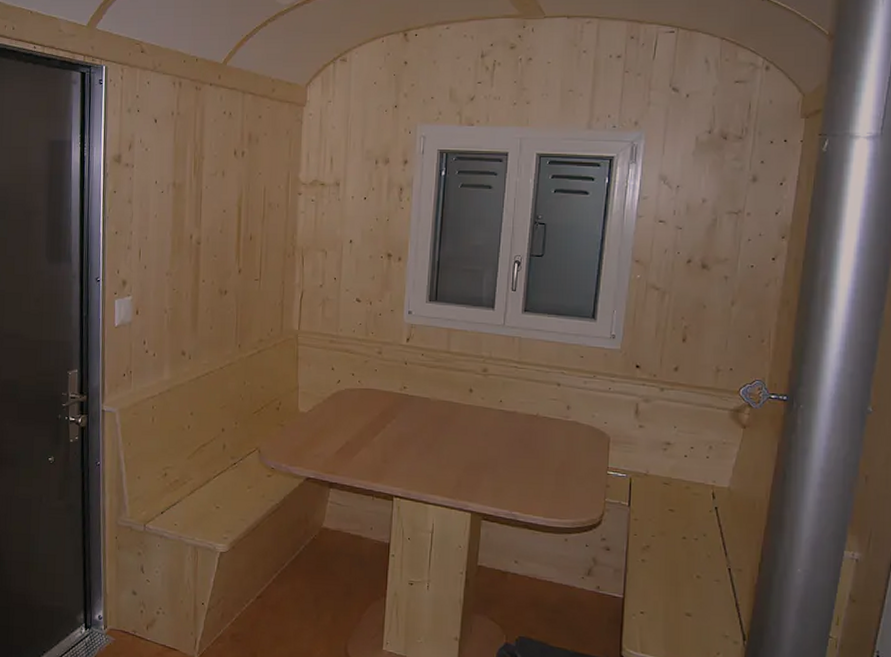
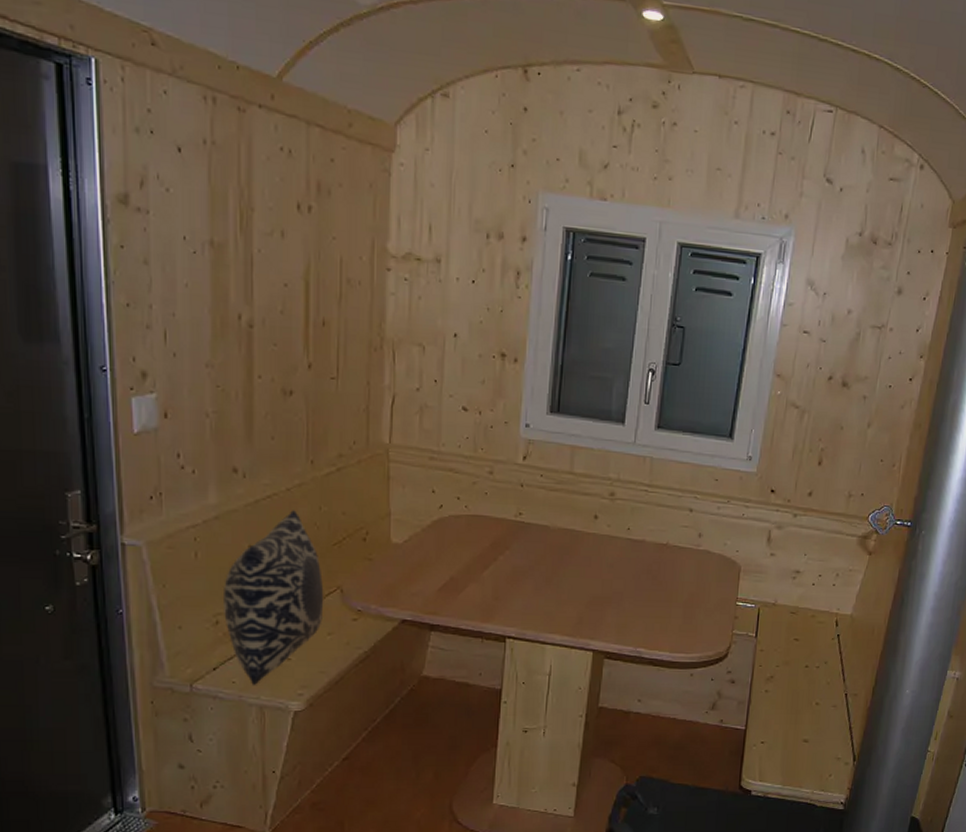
cushion: none [171,385,246,528] -> present [224,510,324,685]

